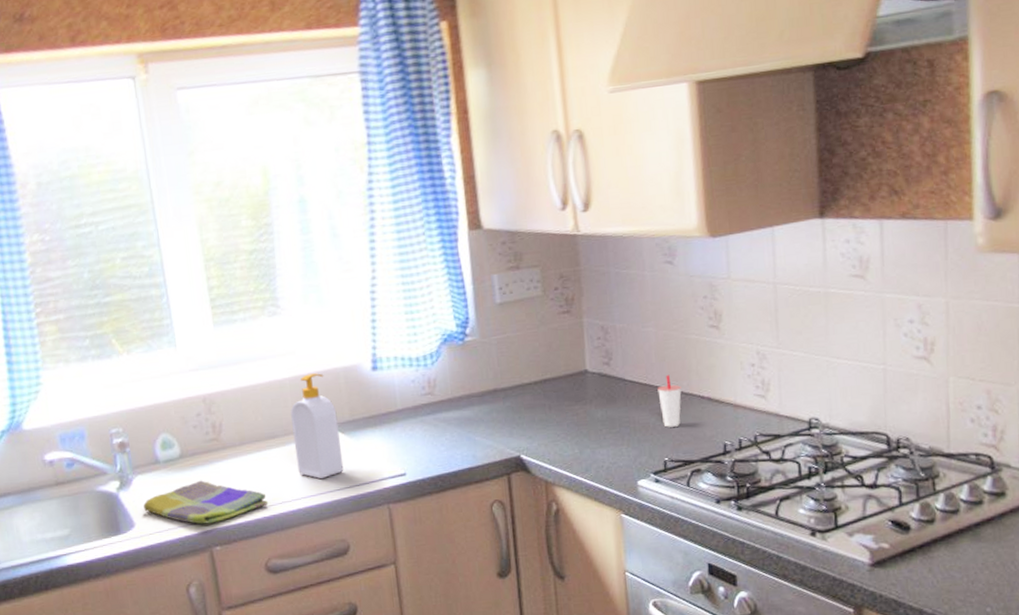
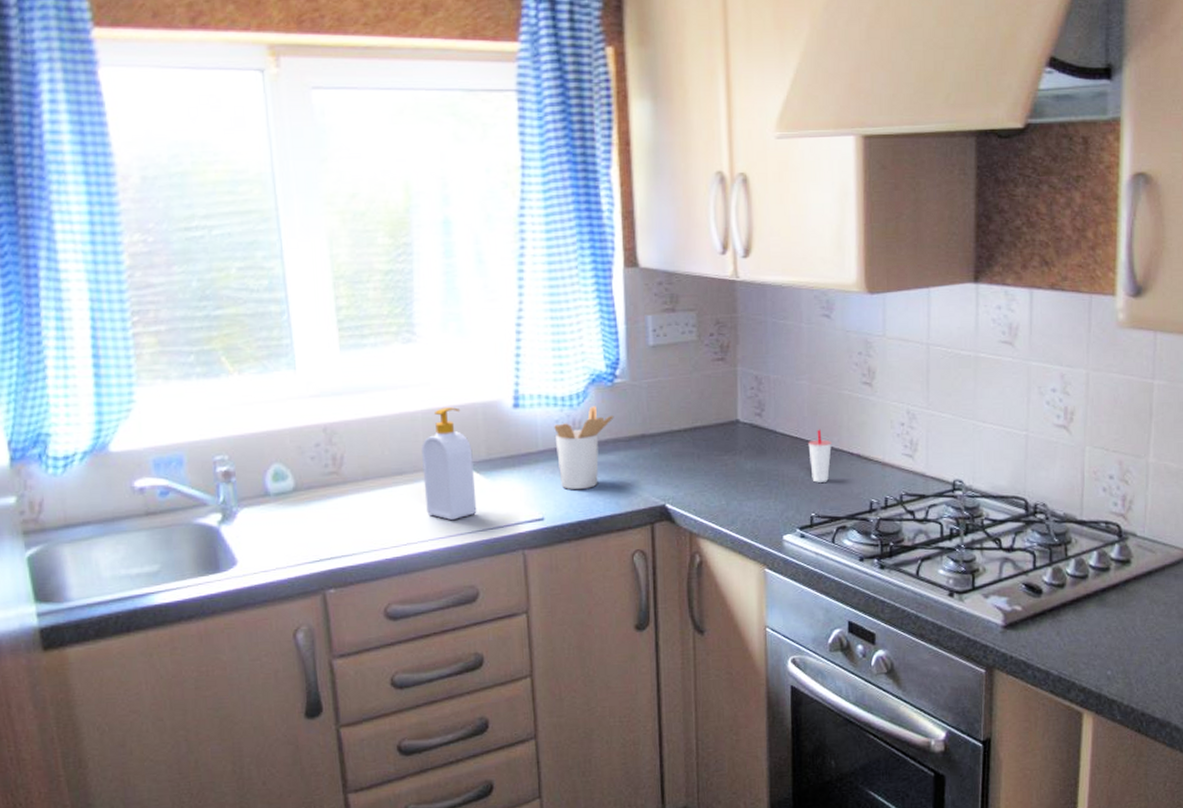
dish towel: present [143,480,269,524] -> none [249,516,392,565]
utensil holder: none [411,364,467,446] -> present [554,406,614,490]

